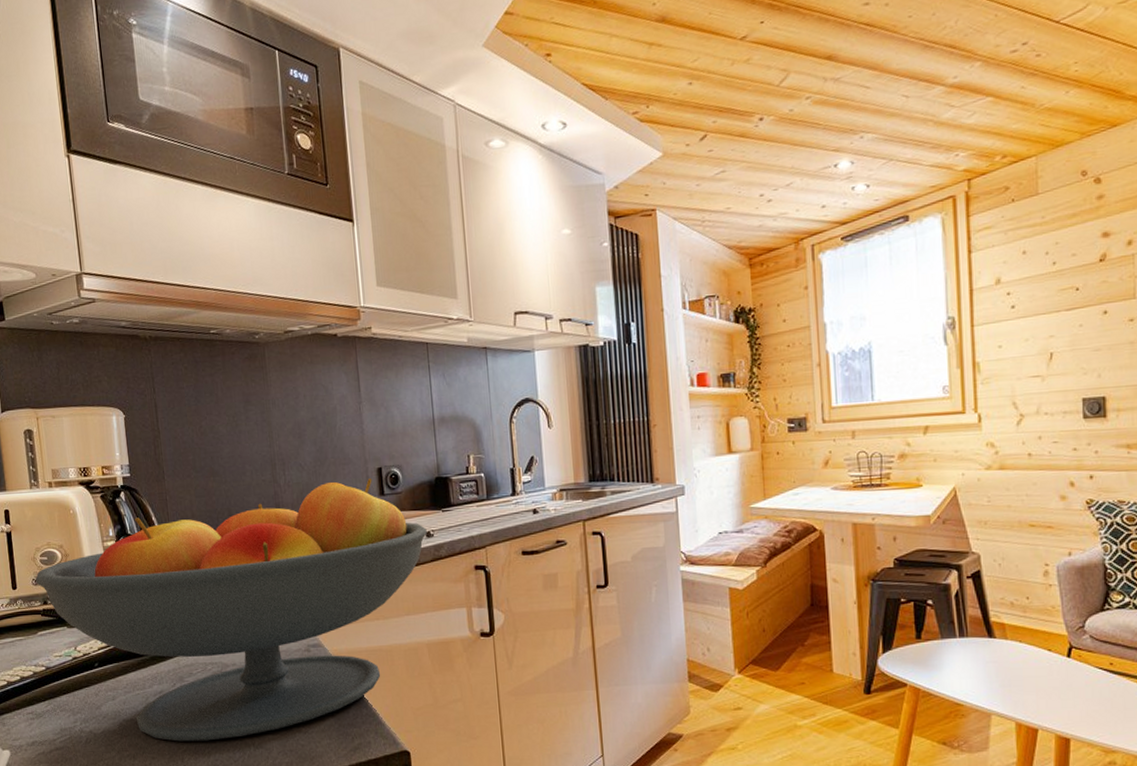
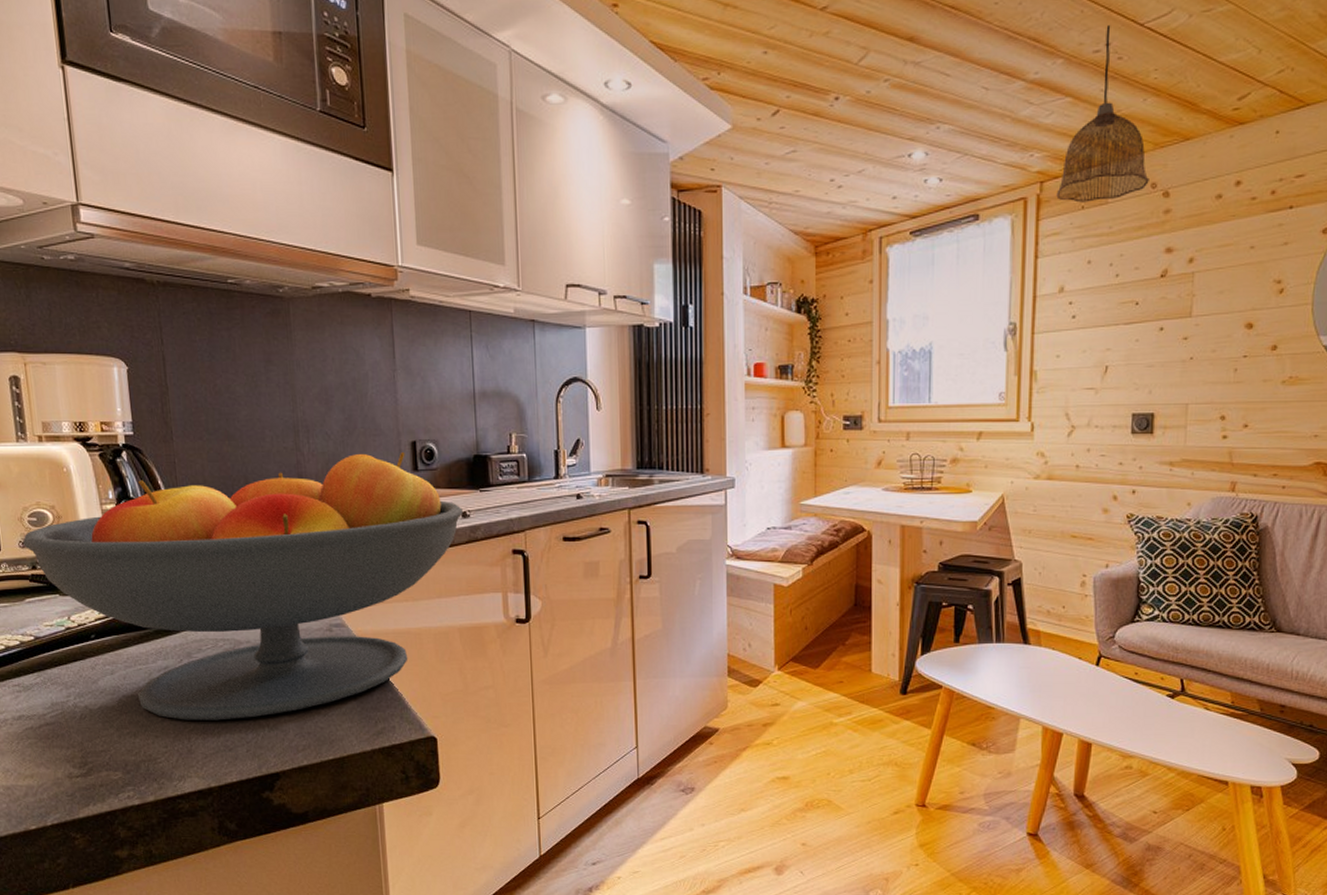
pendant lamp: none [985,26,1079,196] -> present [1056,25,1149,203]

